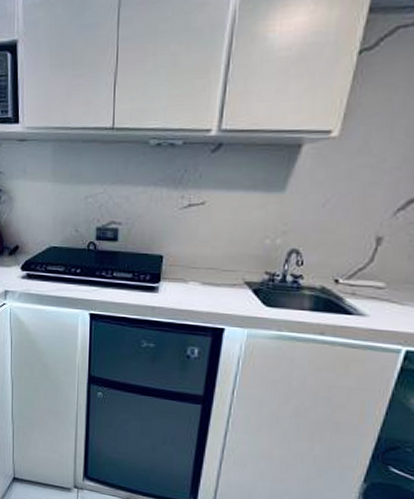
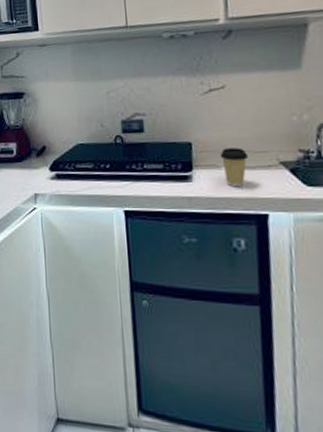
coffee cup: none [188,264,215,302] -> present [220,147,248,187]

